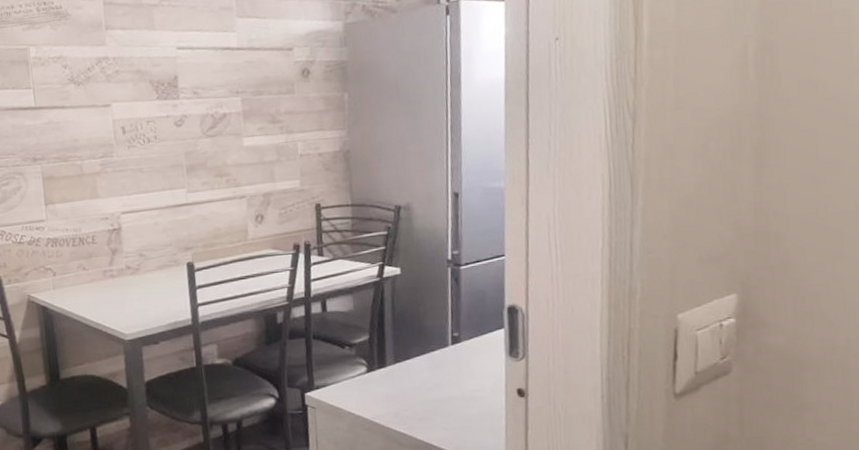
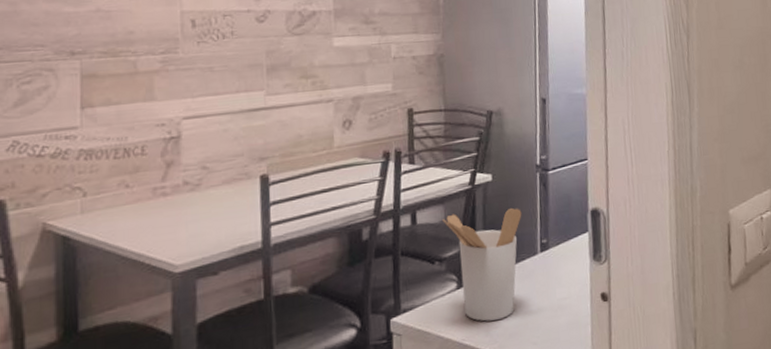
utensil holder: none [351,300,432,404] -> present [442,207,522,322]

